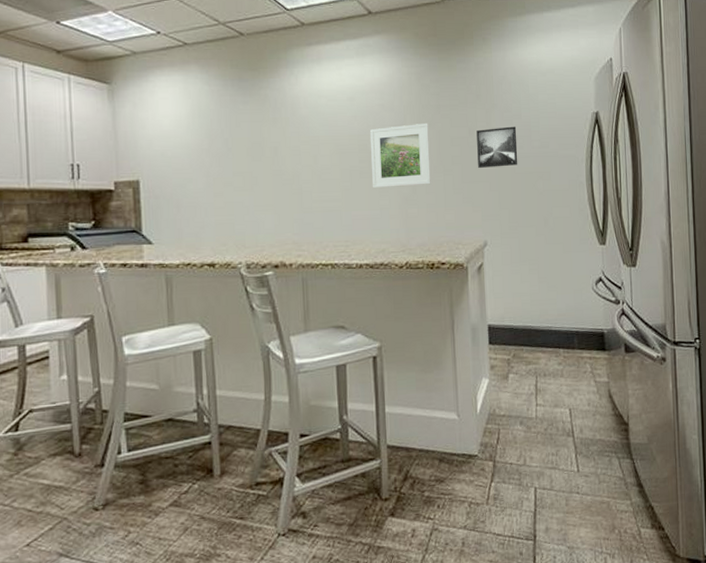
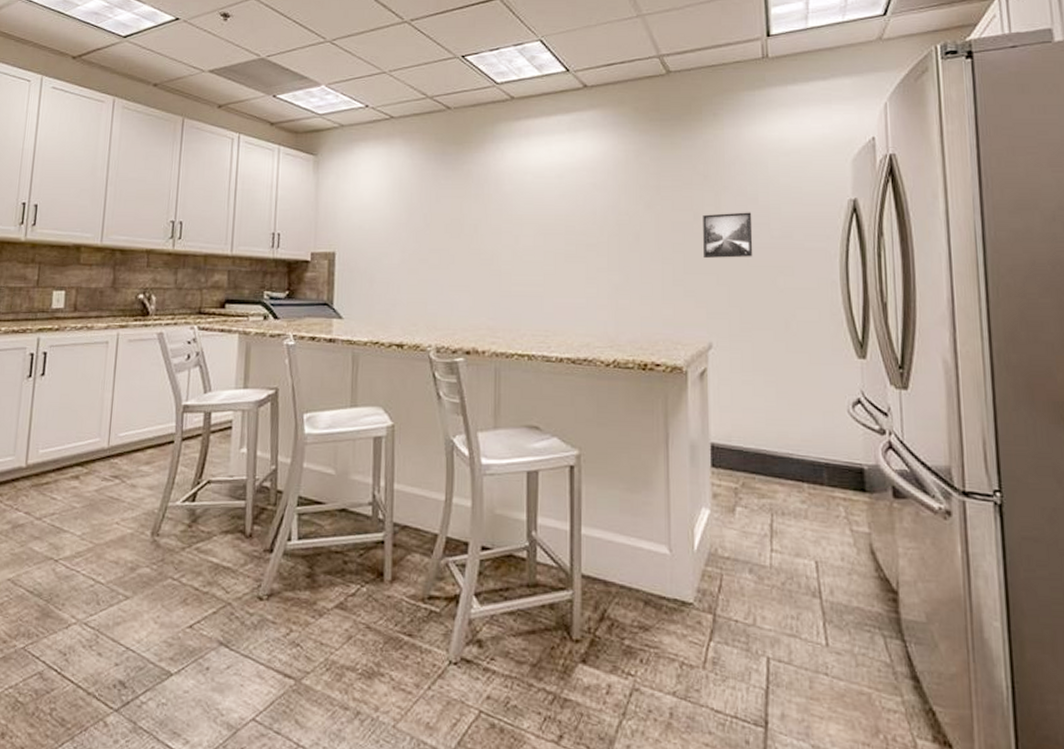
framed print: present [370,122,431,189] -> none [579,204,647,275]

